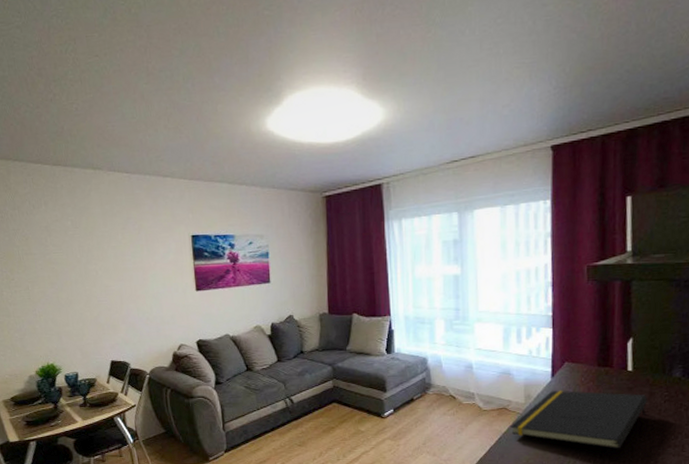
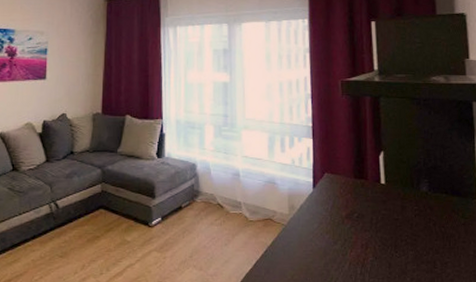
notepad: present [510,390,648,450] -> none [275,201,401,266]

